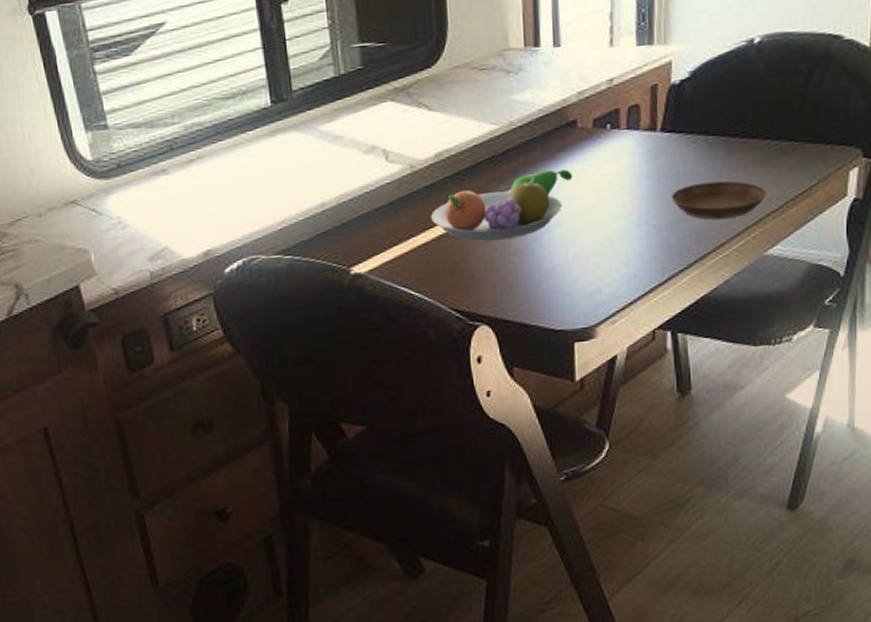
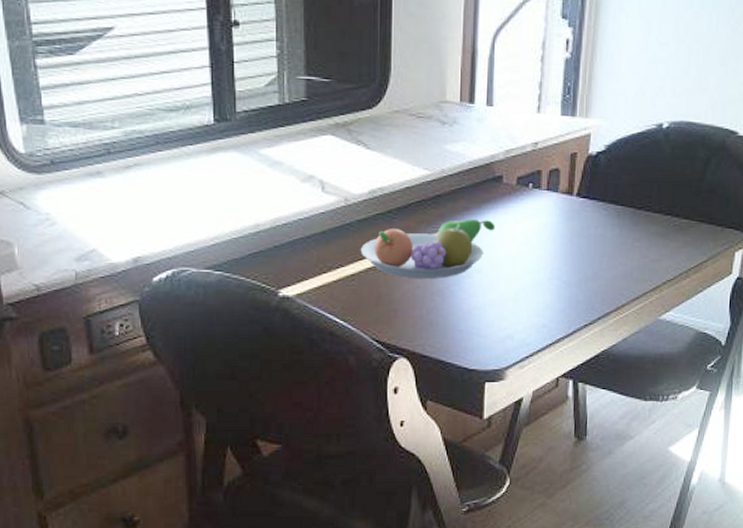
saucer: present [671,180,768,220] -> none [581,247,665,282]

